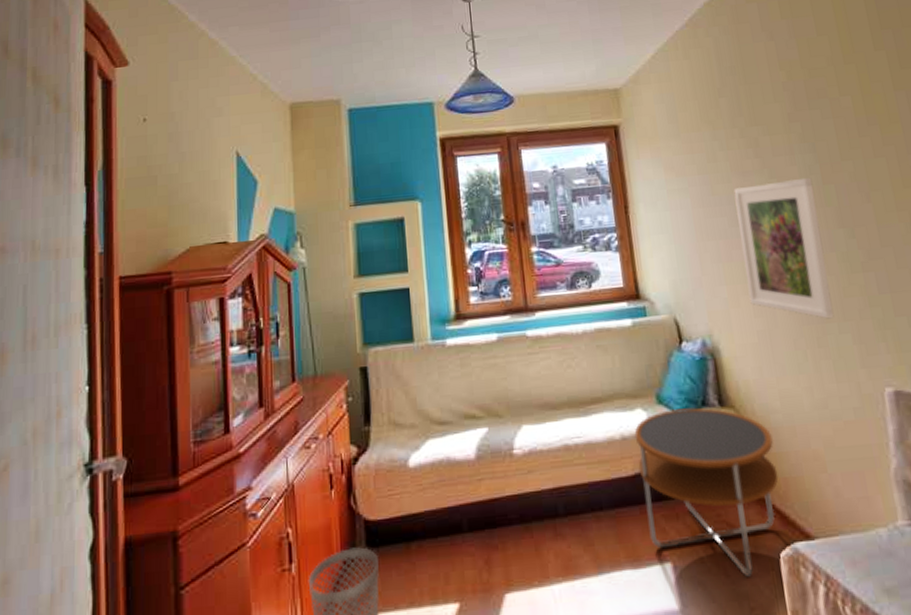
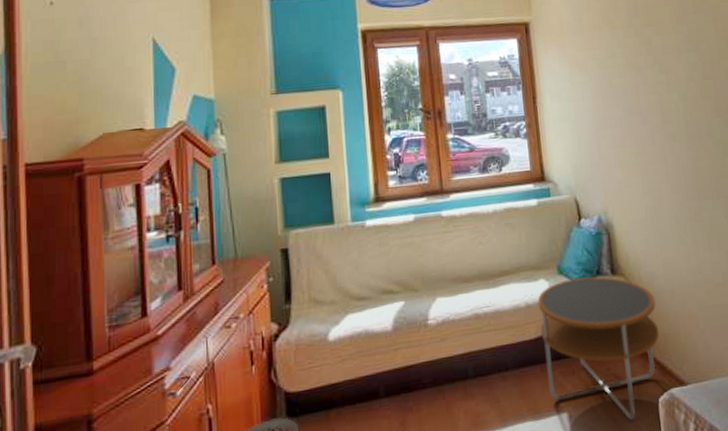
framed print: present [733,177,834,319] -> none [629,73,709,197]

